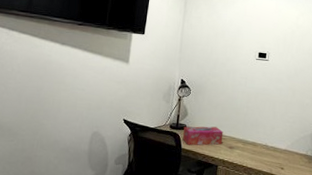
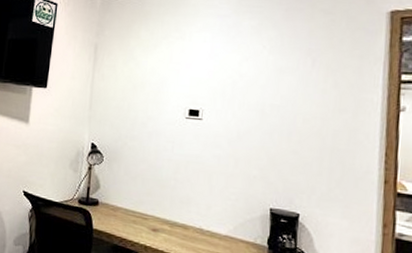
tissue box: present [183,126,224,146] -> none [94,201,145,226]

